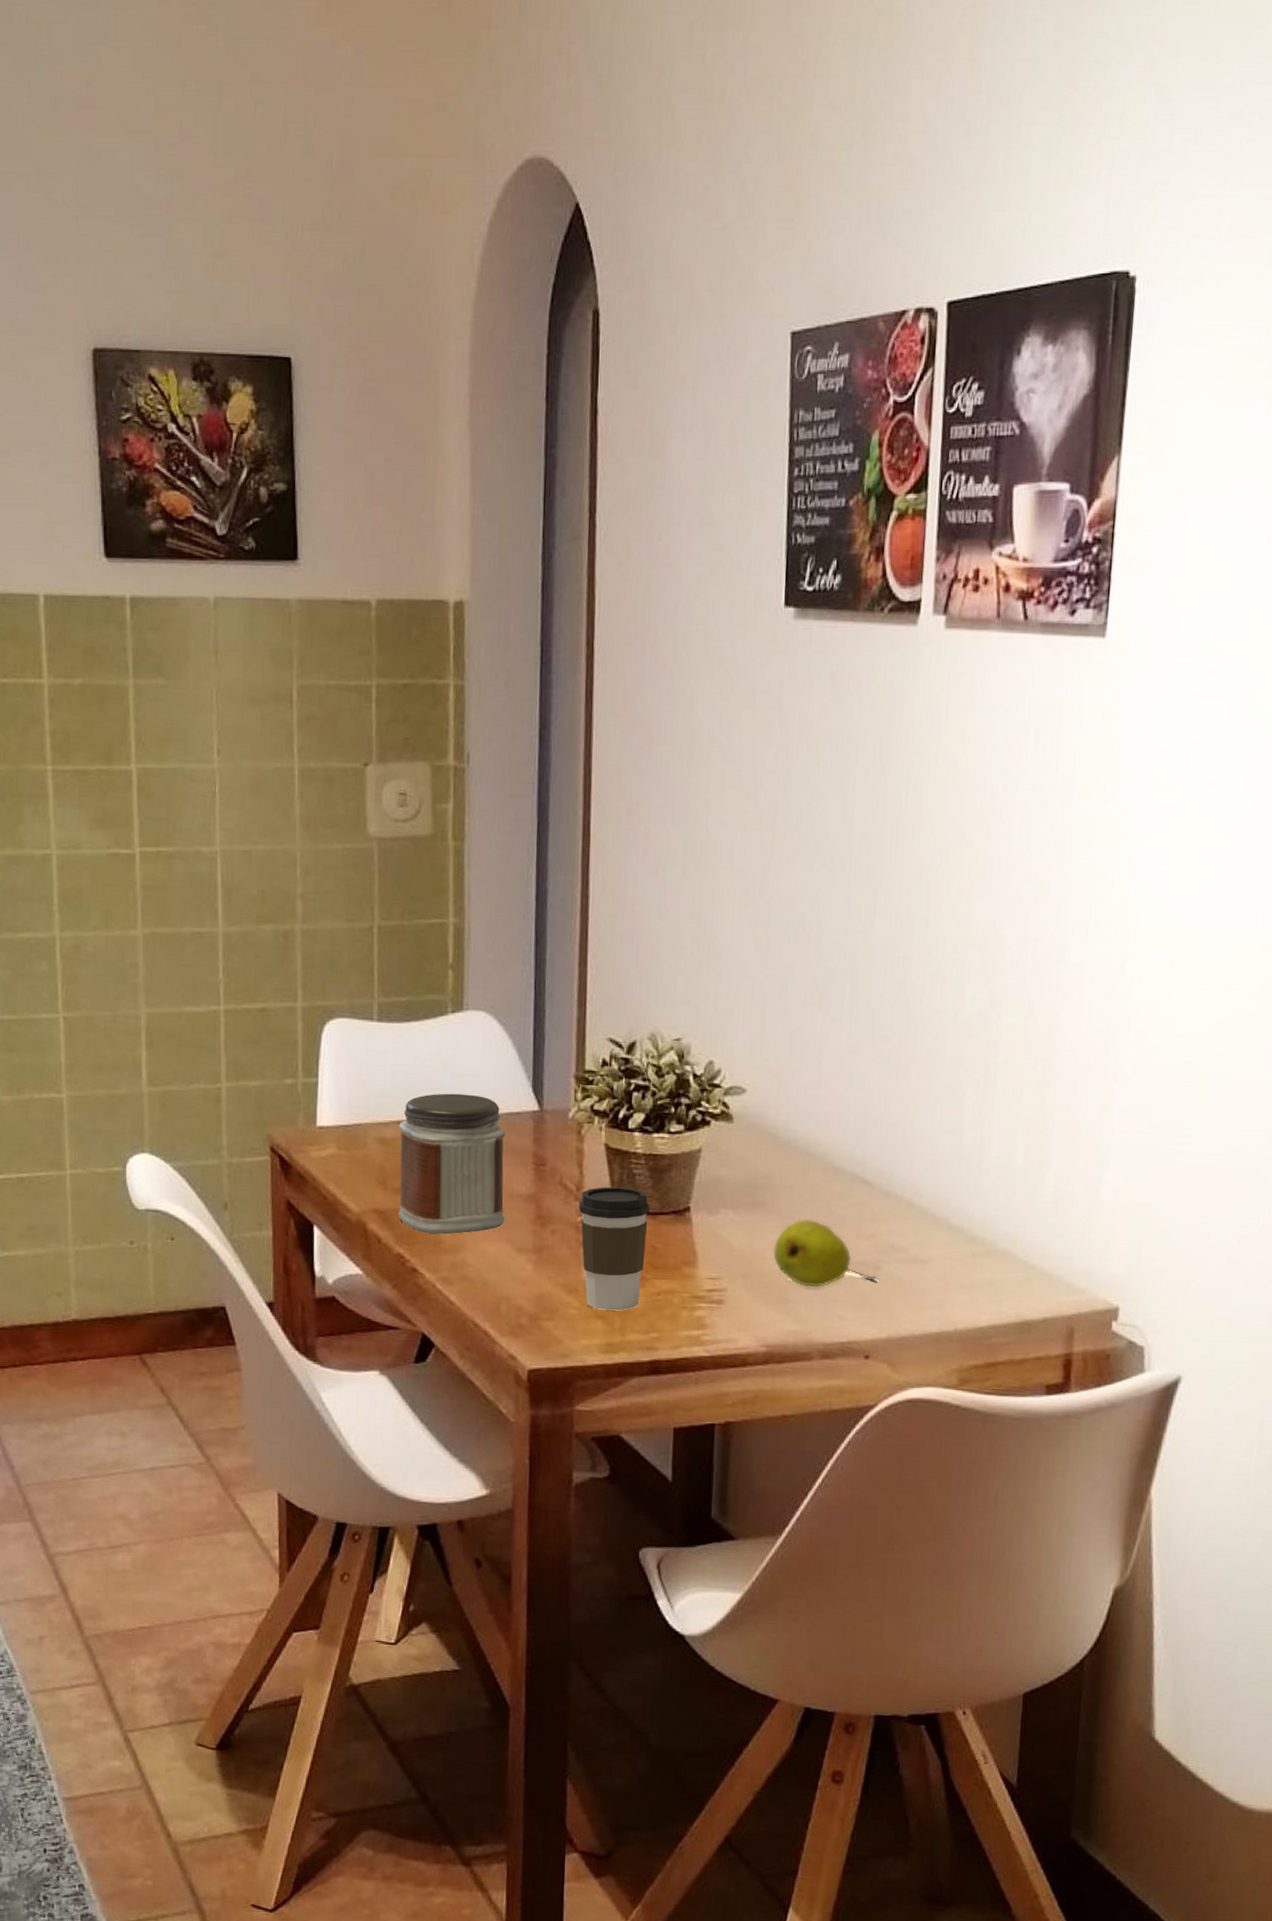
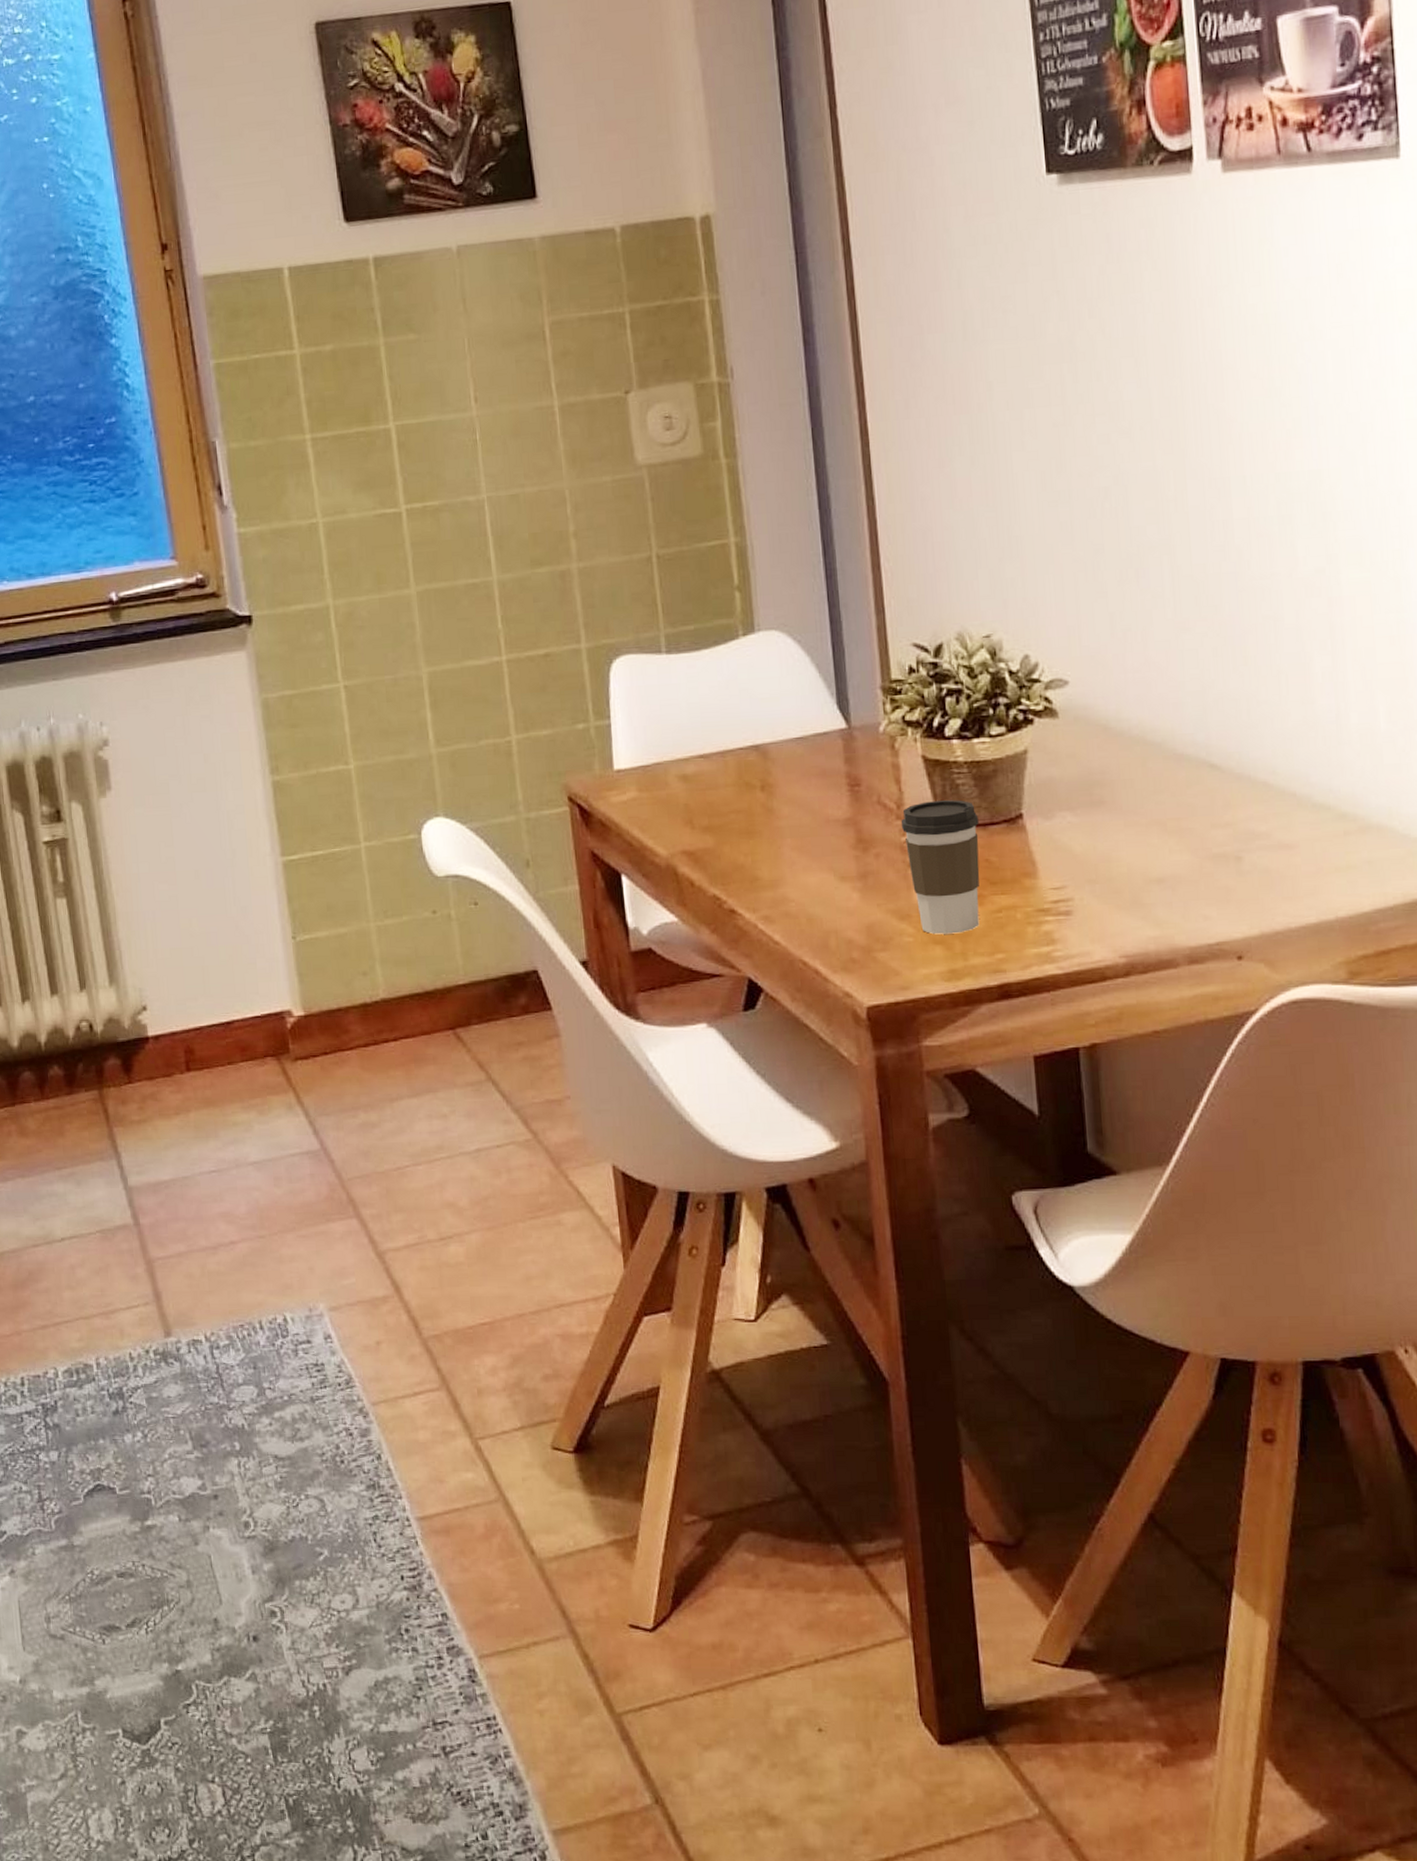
jar: present [398,1093,506,1235] -> none [700,719,824,871]
fruit: present [773,1218,877,1287] -> none [1120,812,1240,887]

